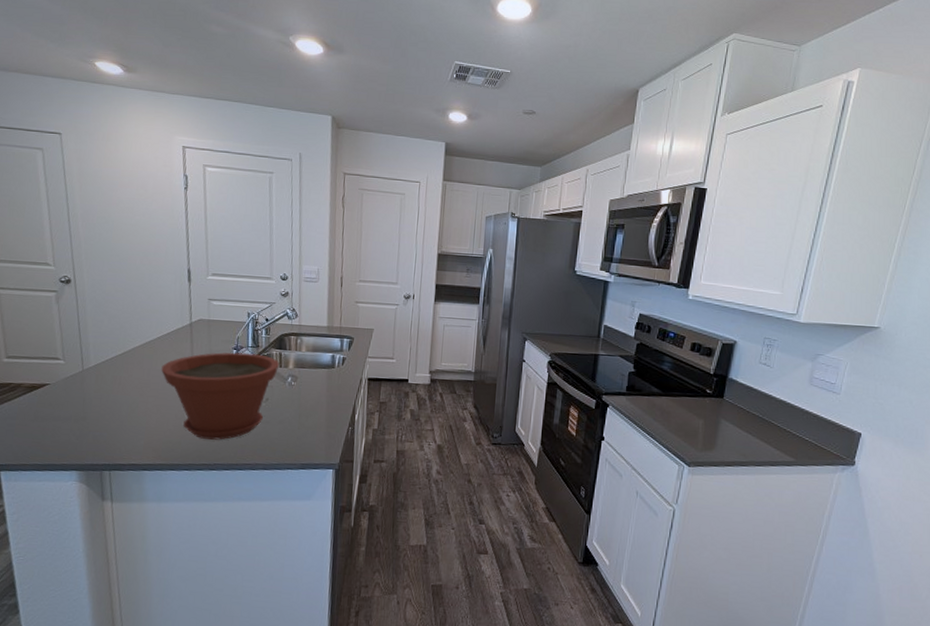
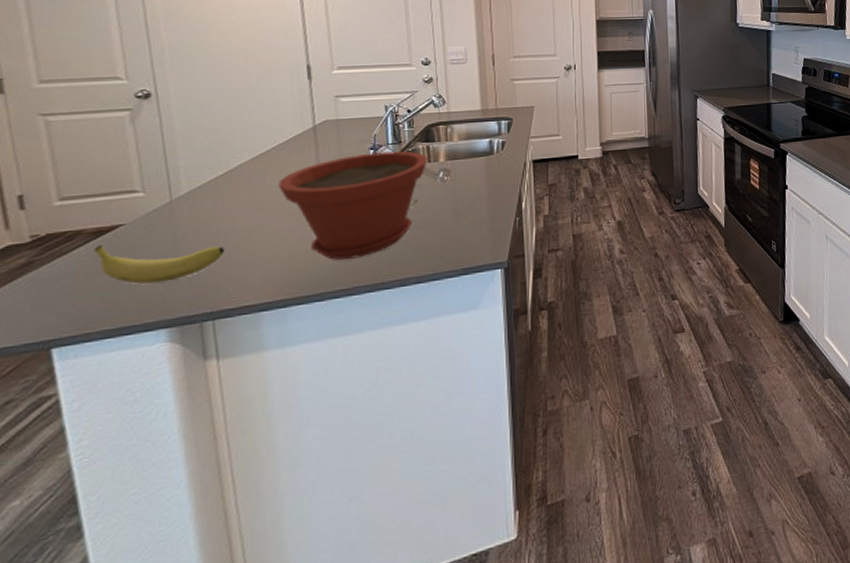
fruit: none [29,397,120,435] -> present [94,244,225,284]

